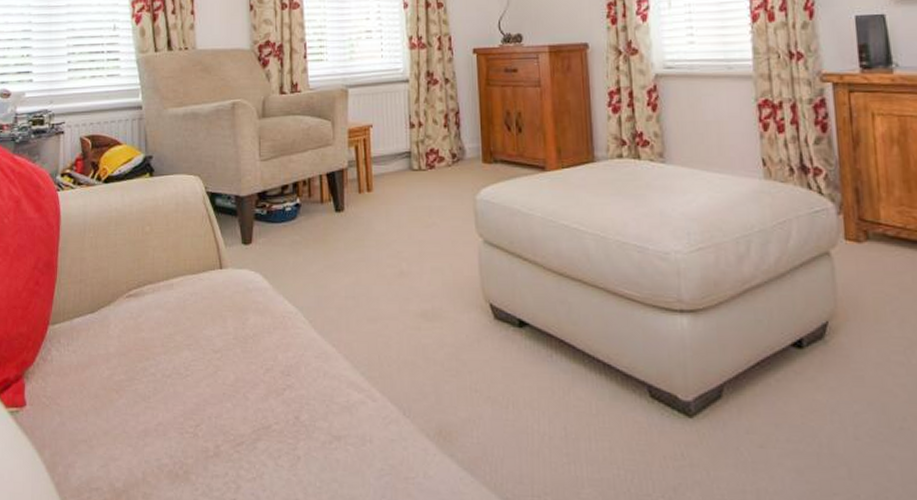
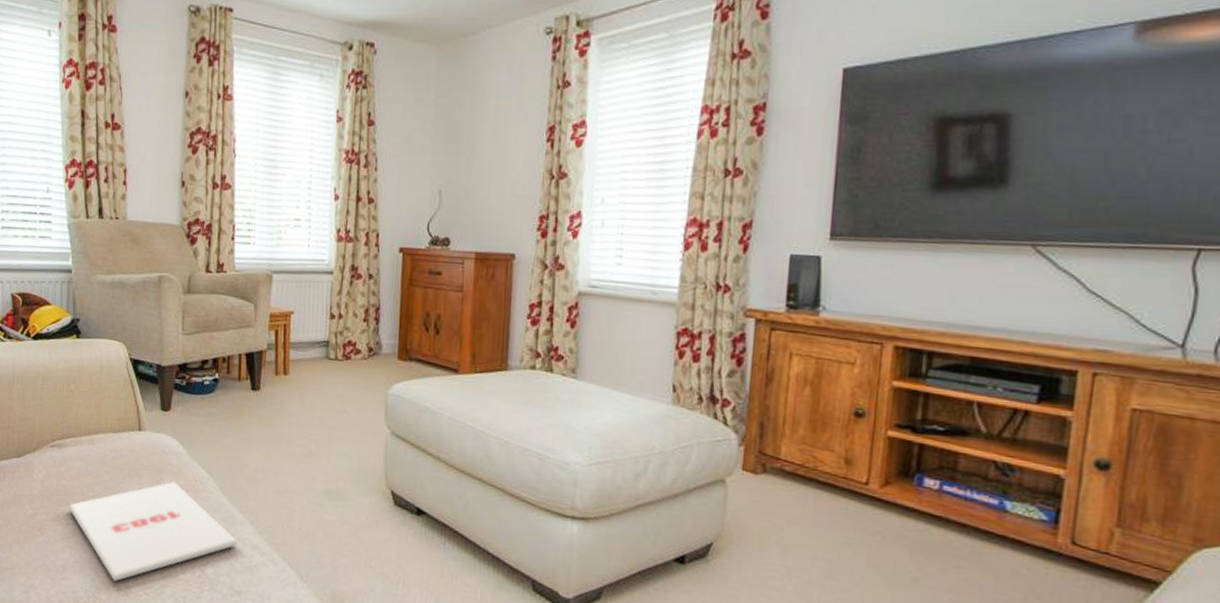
magazine: none [148,321,332,442] -> present [68,481,237,582]

